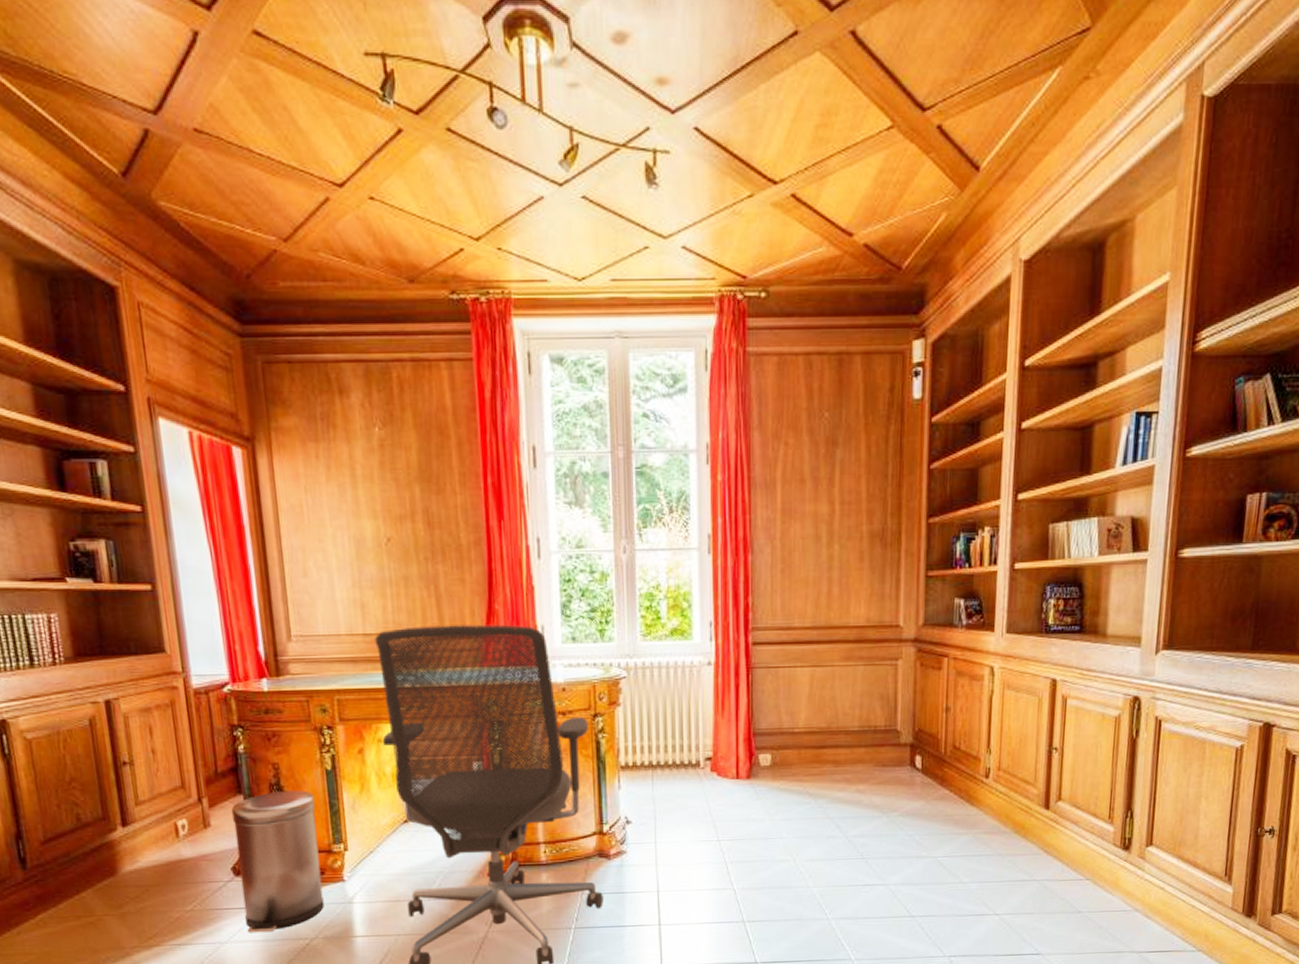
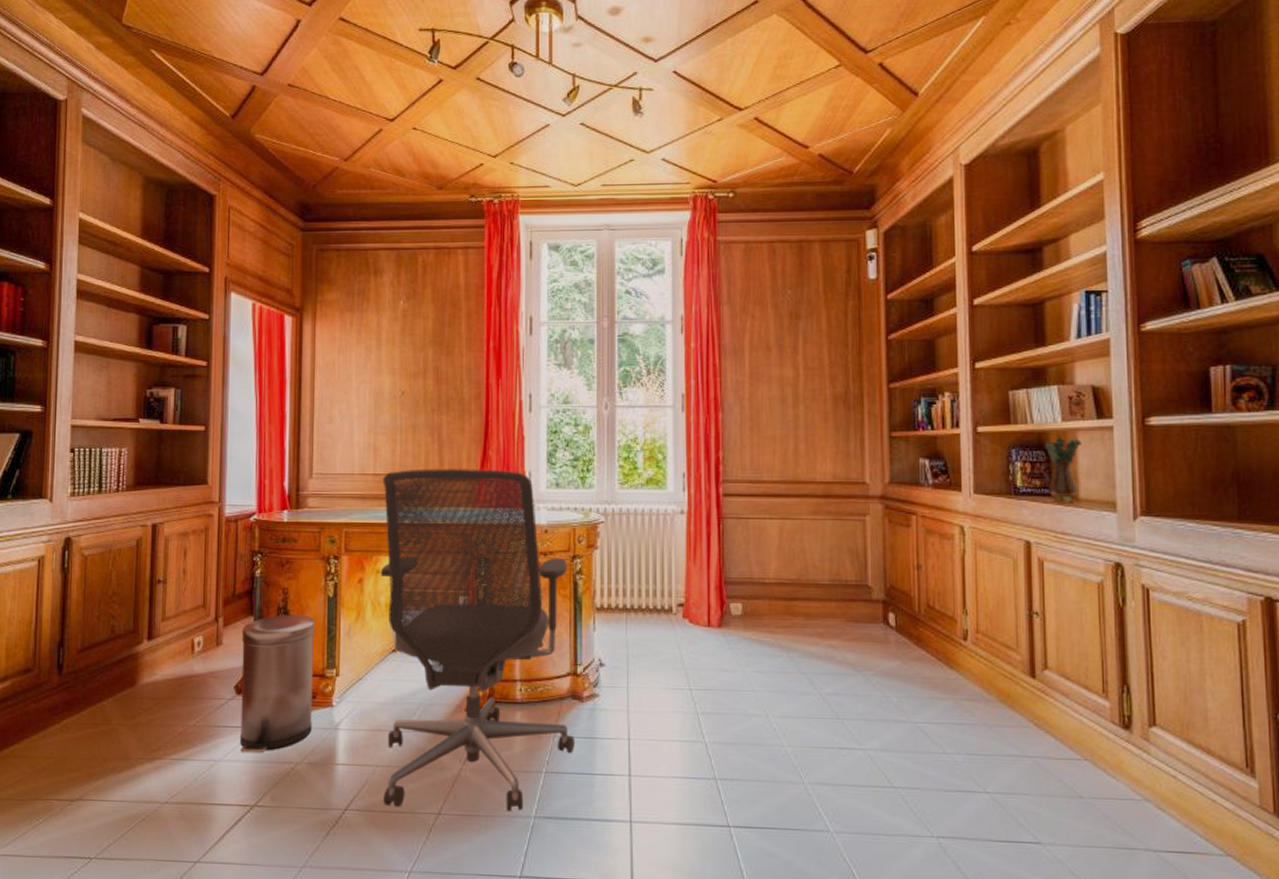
vase: none [1078,570,1115,639] -> present [1045,435,1082,502]

